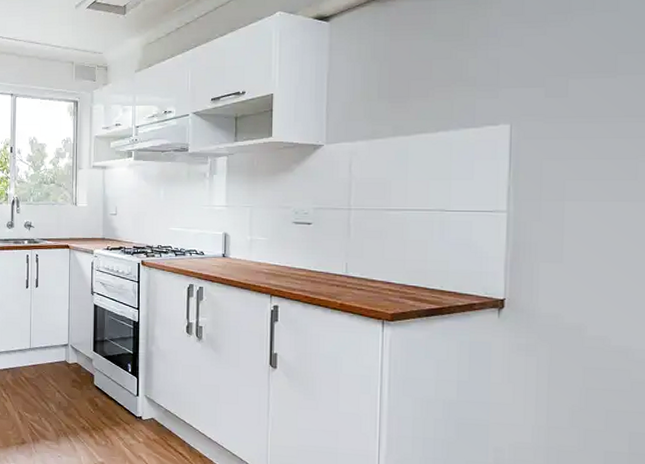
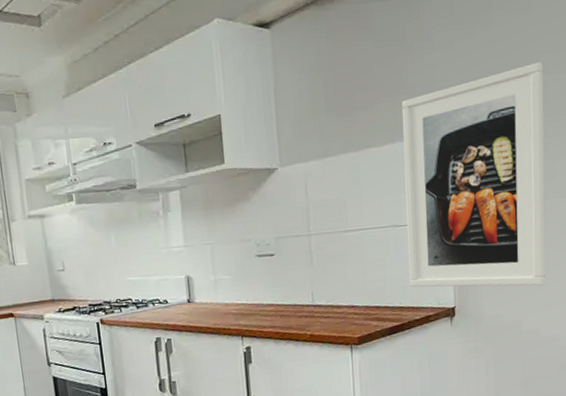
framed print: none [453,62,629,291] -> present [401,62,546,288]

